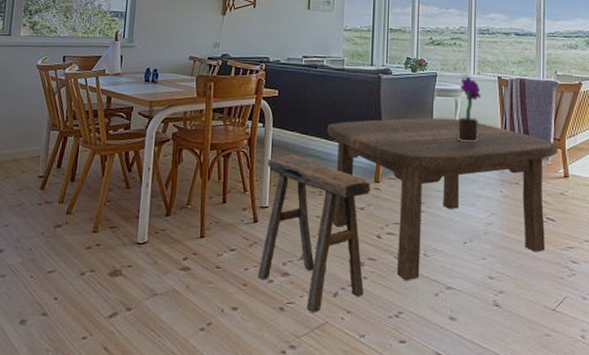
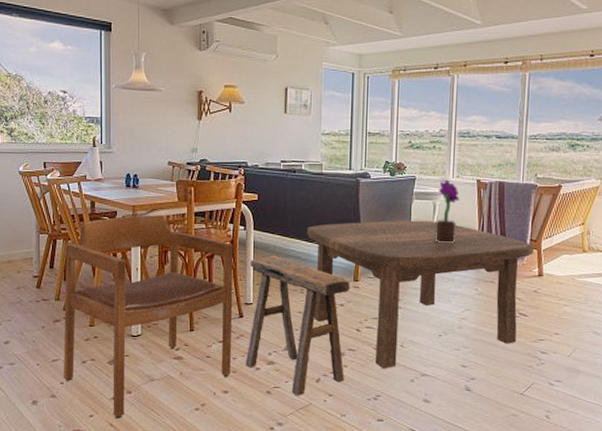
armchair: none [59,111,251,342] -> present [64,215,234,420]

